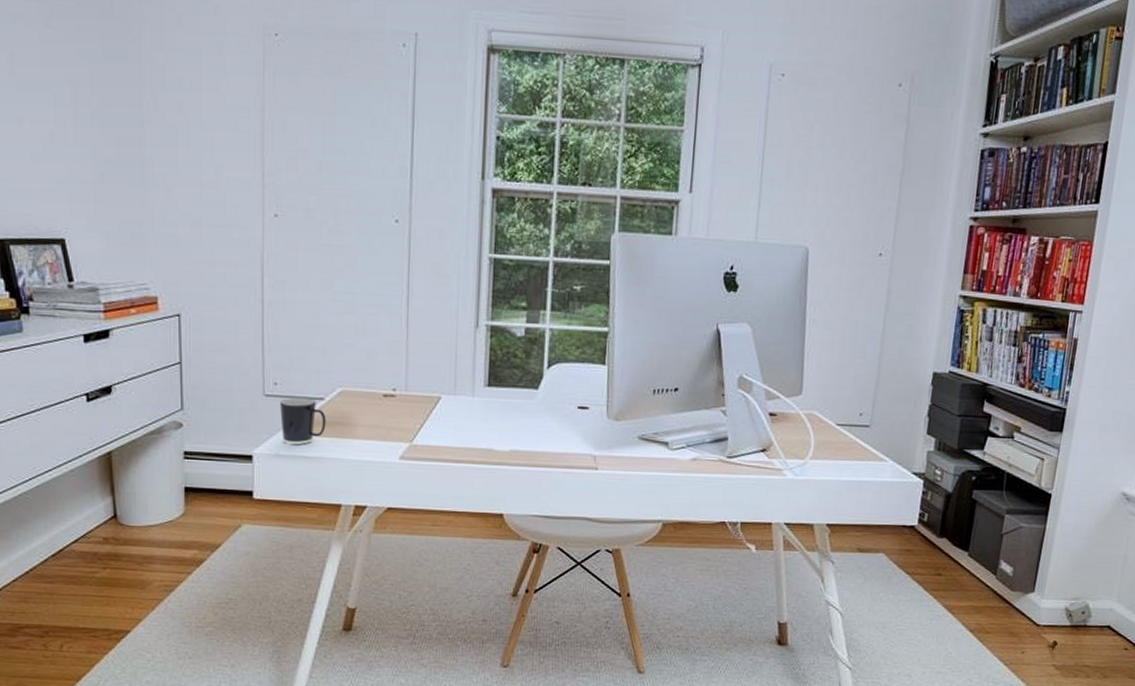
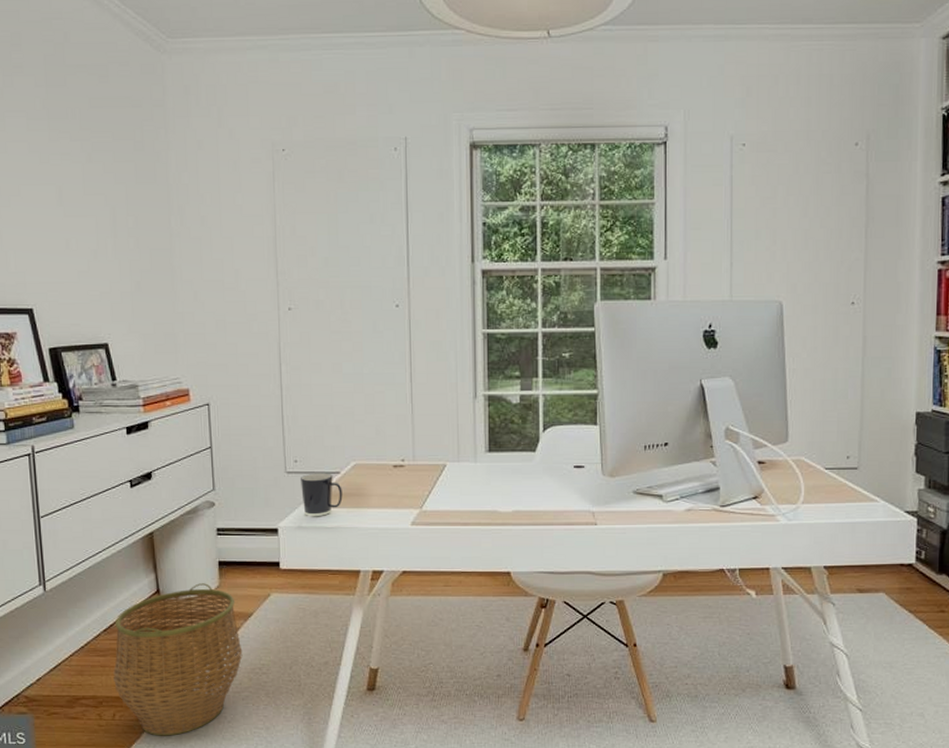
basket: none [62,509,208,670] -> present [113,583,243,736]

